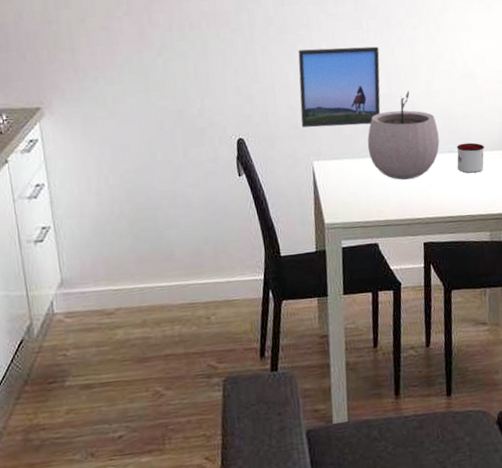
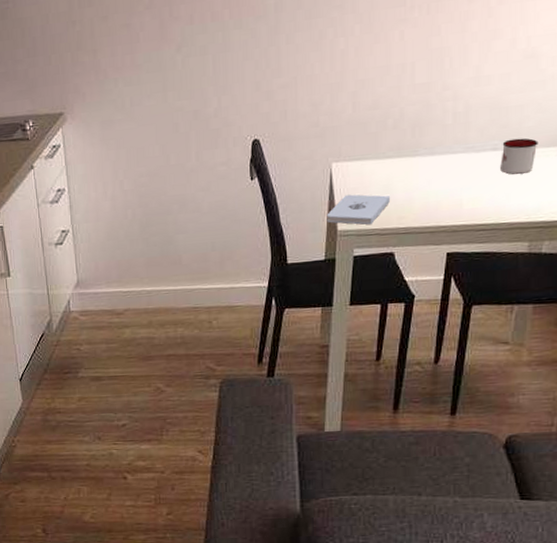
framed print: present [298,46,381,128] -> none [322,26,423,125]
notepad: none [313,190,370,218] -> present [327,194,391,225]
plant pot: present [367,90,440,180] -> none [395,78,482,183]

